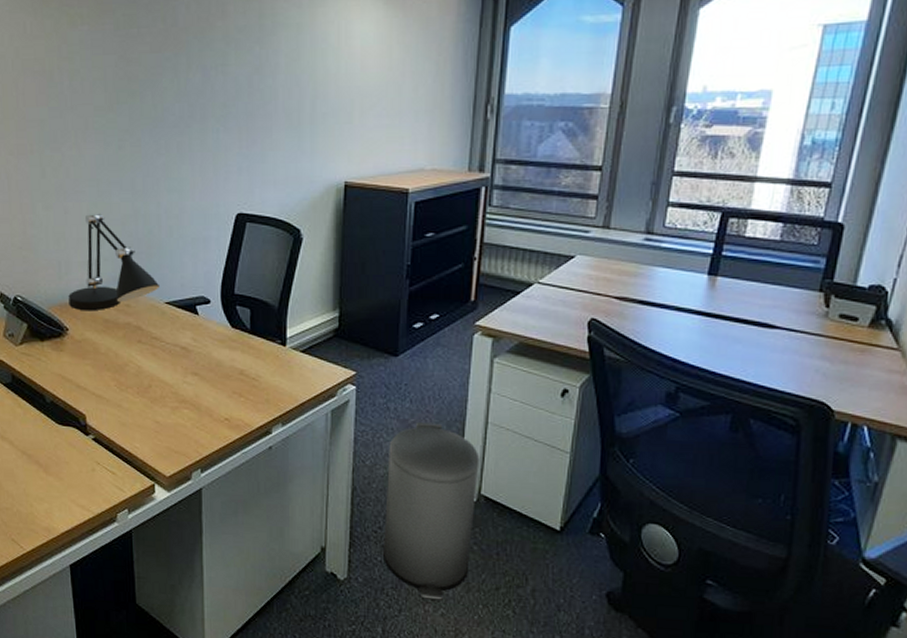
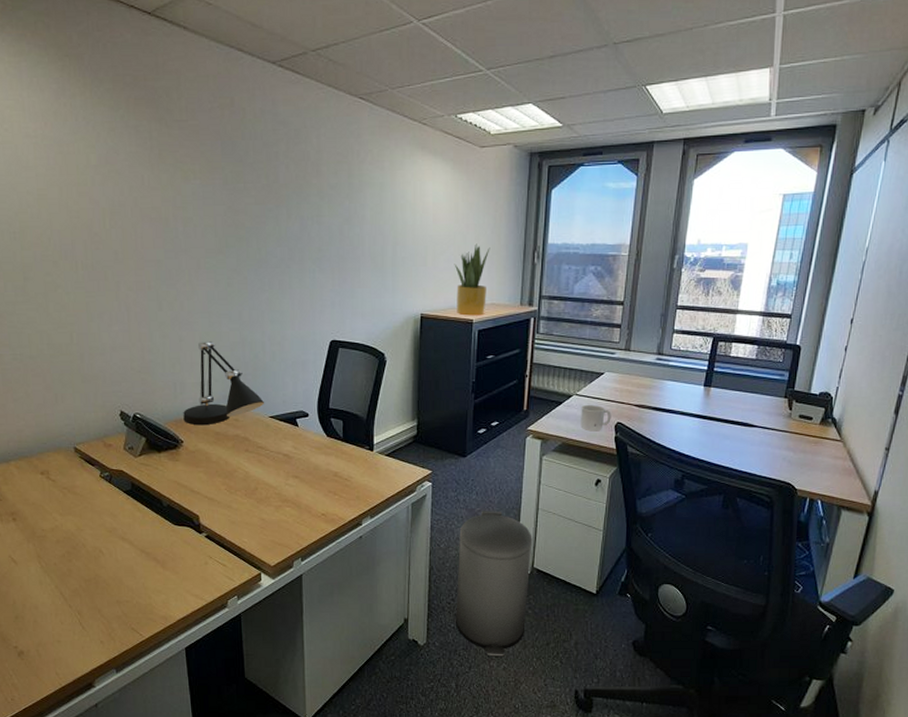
planter: none [386,95,431,184] -> present [454,243,490,316]
mug: none [543,295,584,331] -> present [580,404,611,433]

